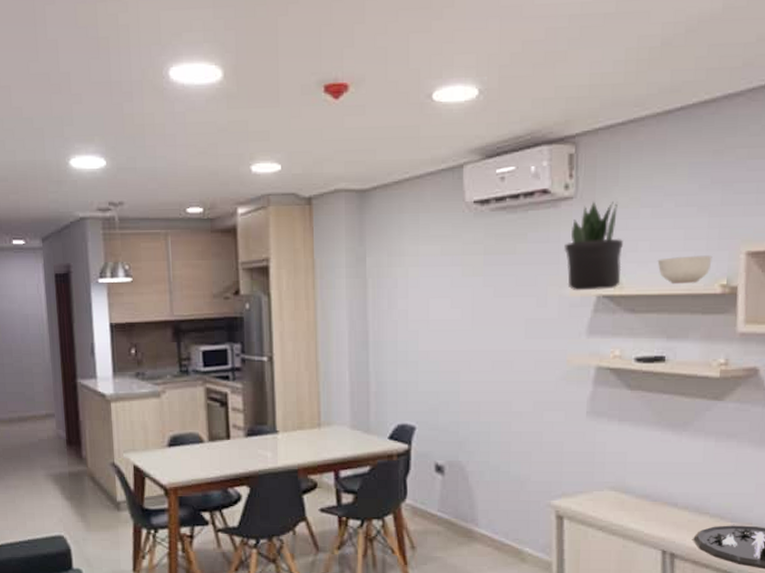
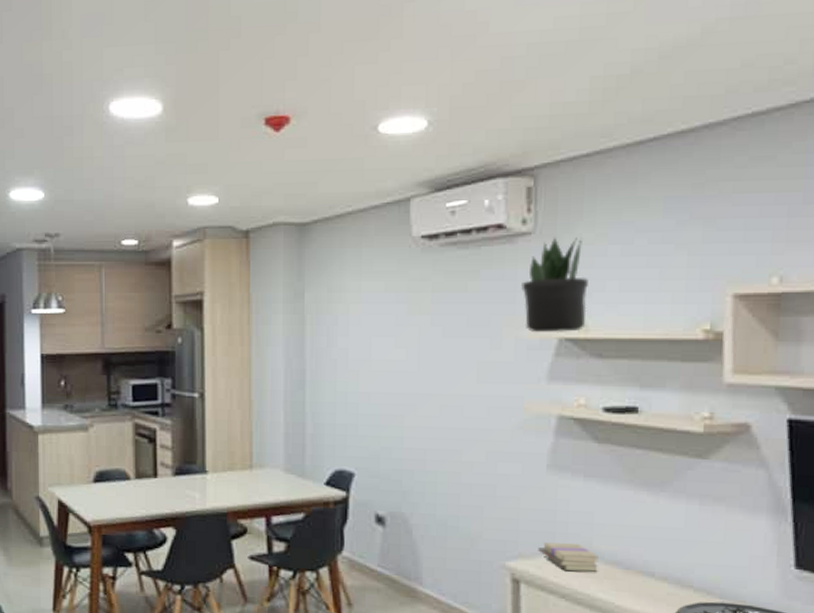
books: none [579,480,631,506] -> present [538,542,598,572]
bowl: present [657,255,713,285] -> none [628,297,693,328]

